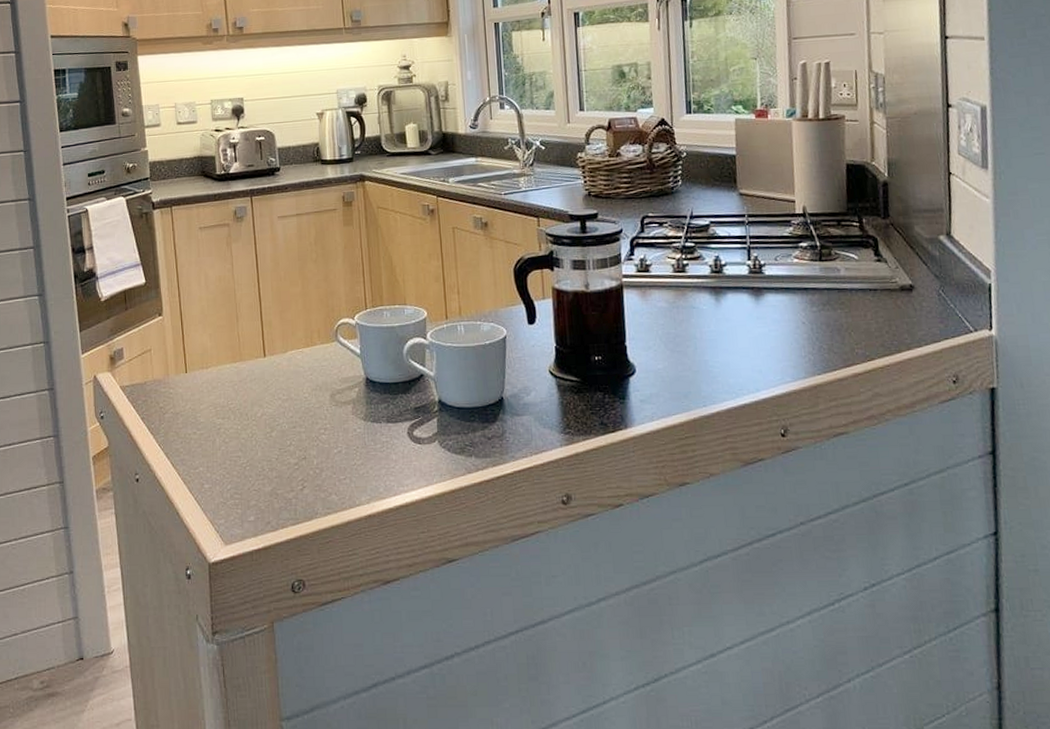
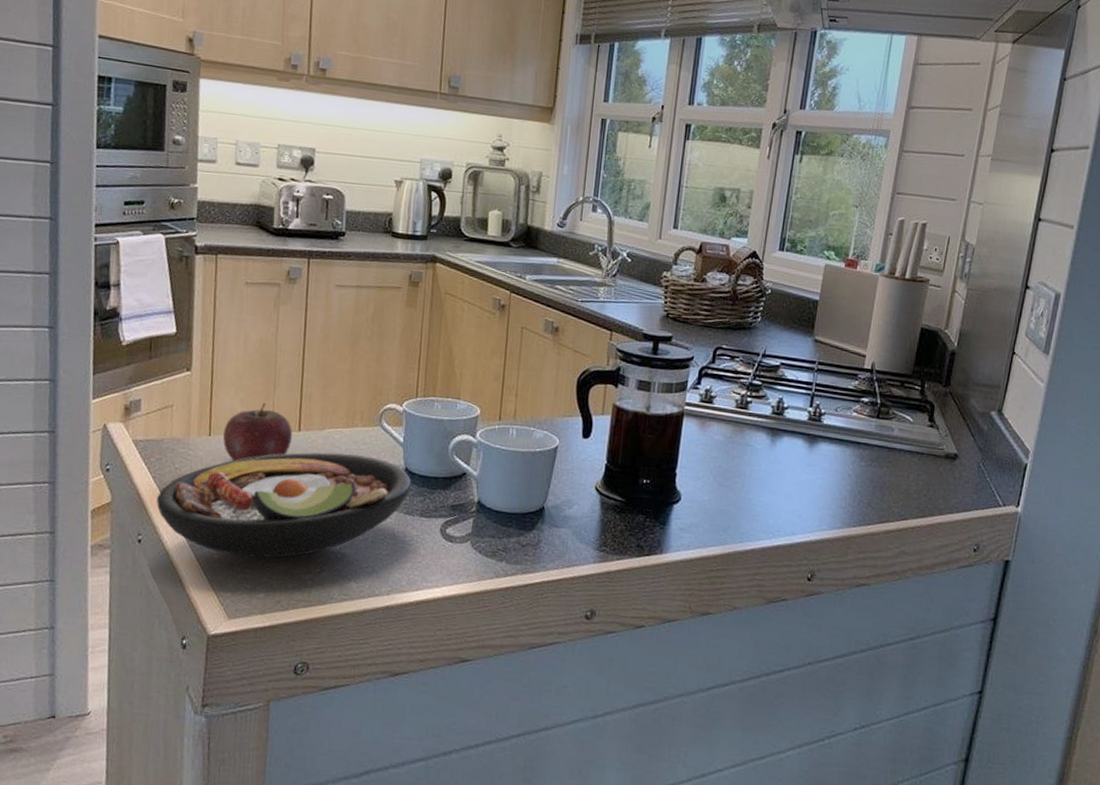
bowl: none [147,371,374,483] -> present [156,452,412,558]
apple: none [198,335,260,394] -> present [223,402,293,462]

